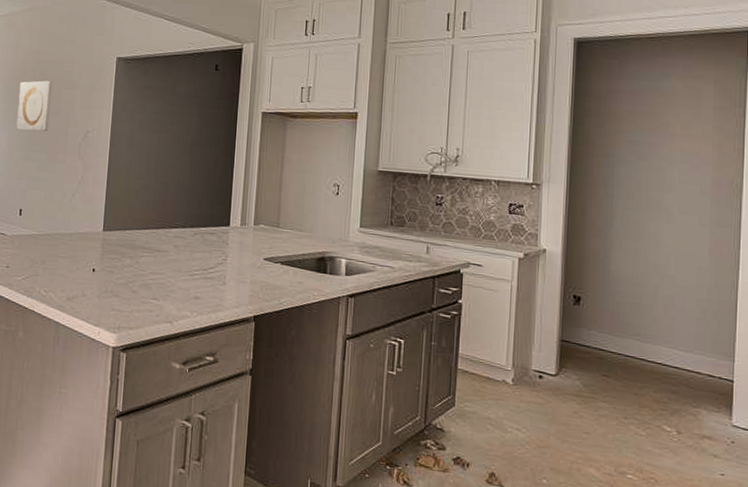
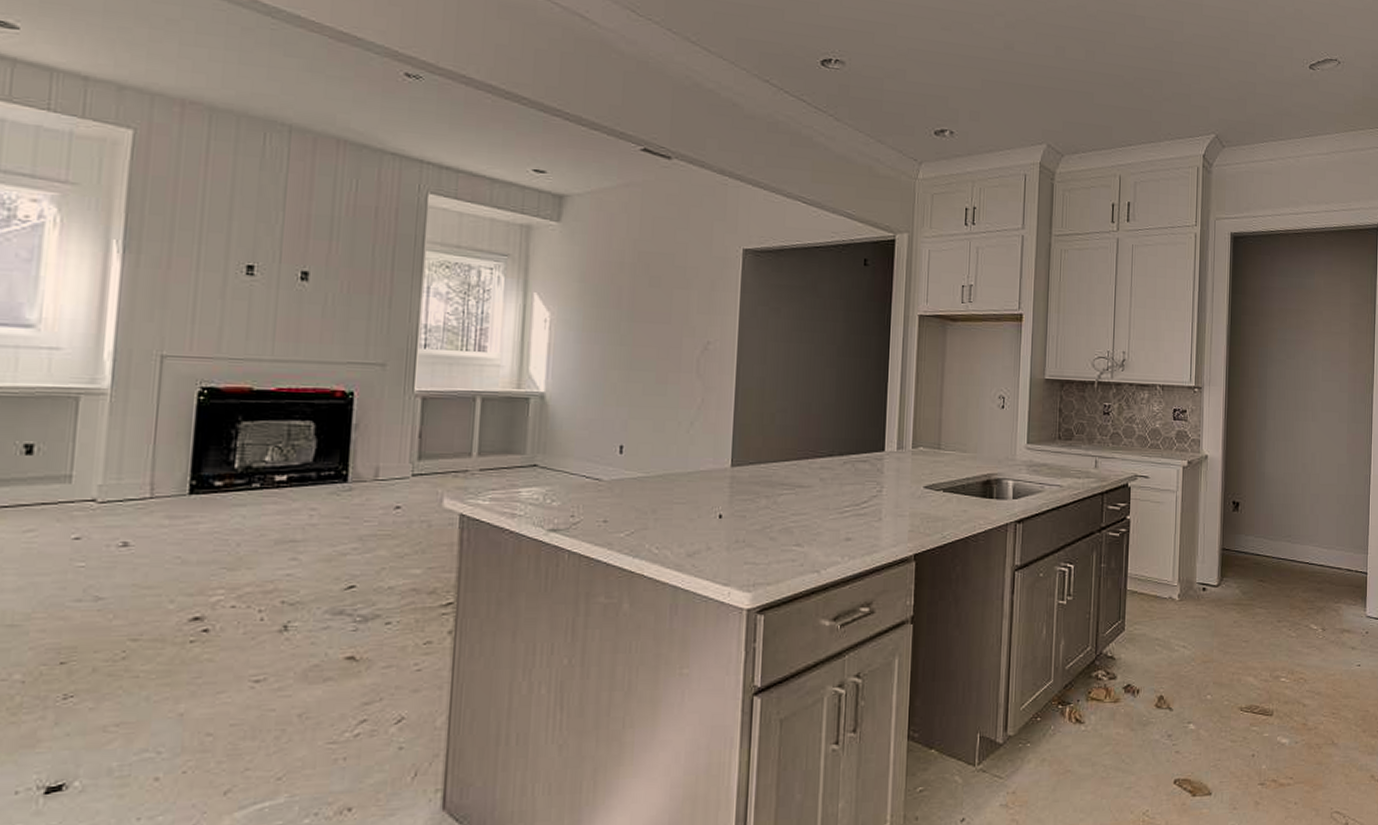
wall art: present [16,80,52,132] -> none [612,278,660,344]

